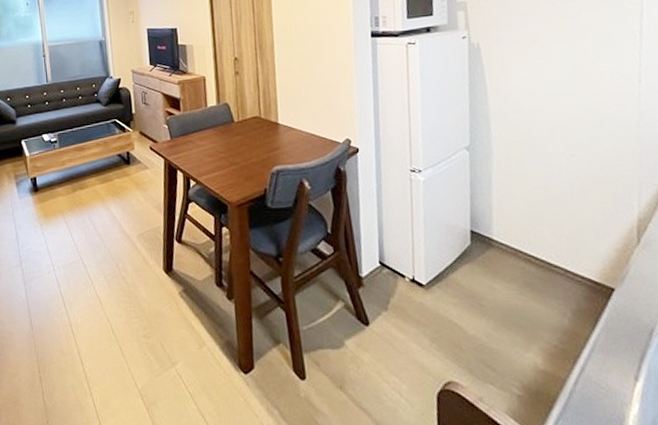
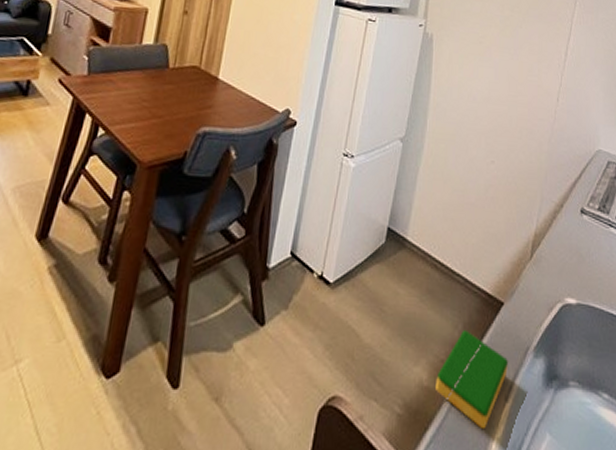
dish sponge: none [552,316,633,408] -> present [436,329,509,430]

